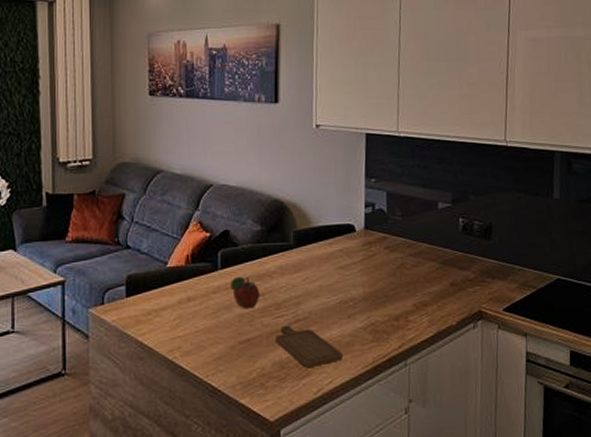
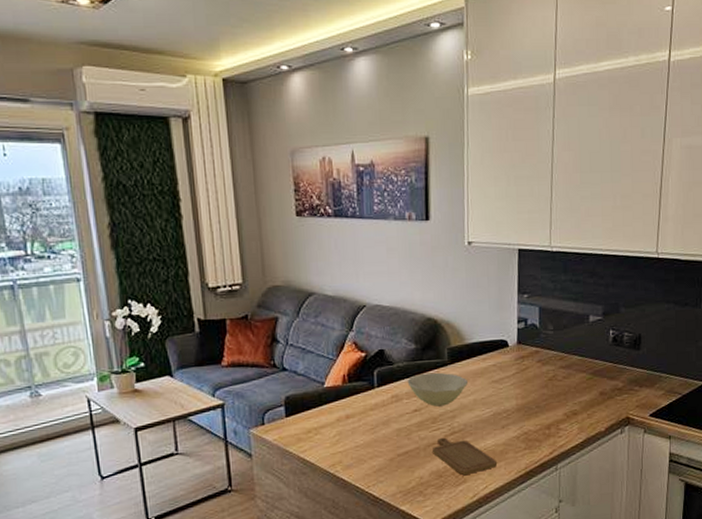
fruit: present [230,277,261,309] -> none [387,394,417,424]
bowl: none [251,256,313,292] -> present [407,372,468,407]

